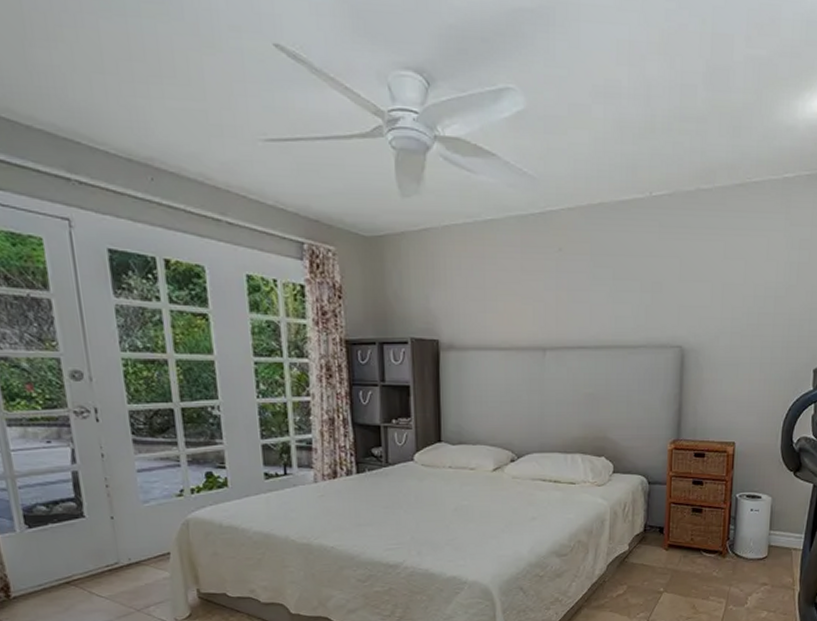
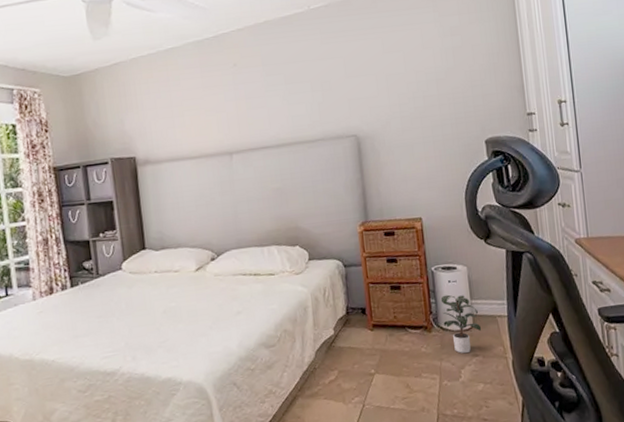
potted plant: none [738,523,776,582] -> present [440,294,482,354]

